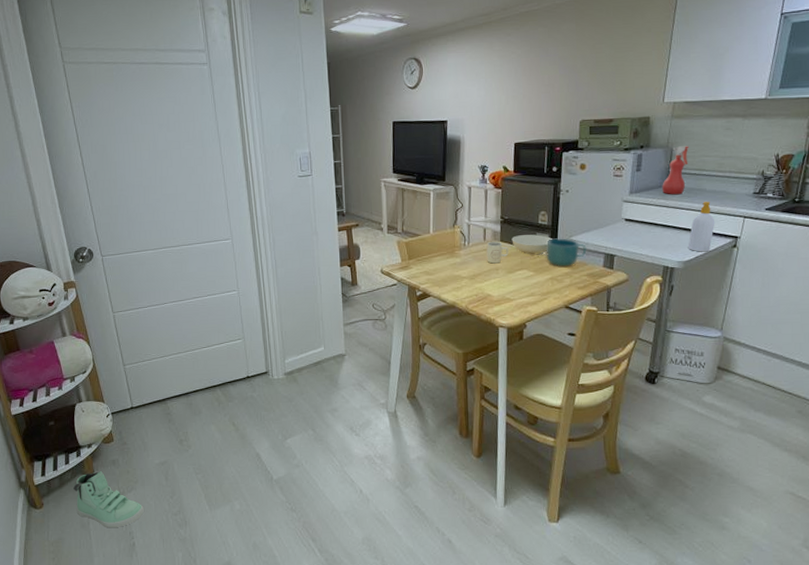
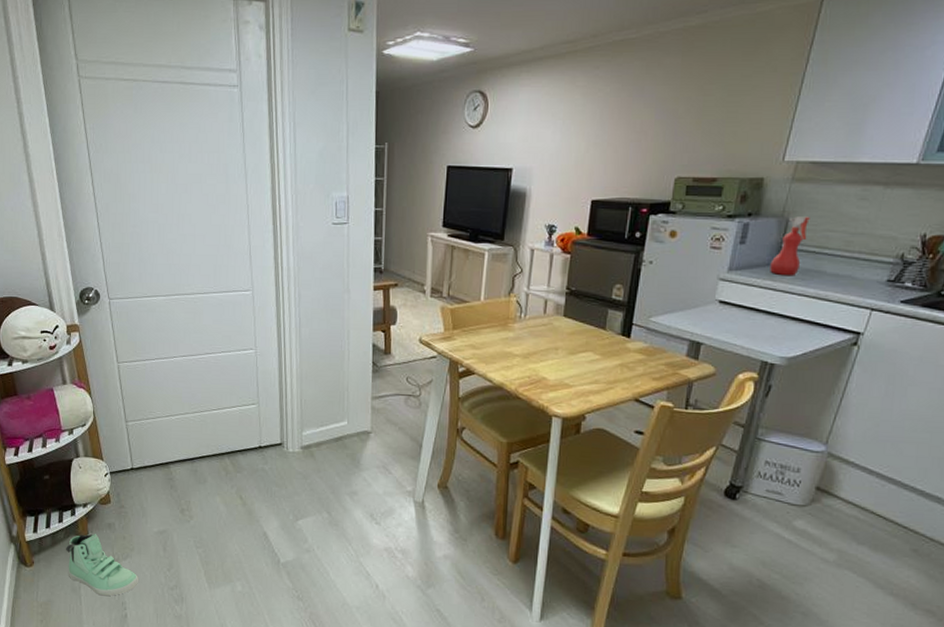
mug: present [485,241,509,264] -> none [544,315,572,342]
bowl: present [511,234,552,255] -> none [577,311,627,336]
cup: present [546,238,587,267] -> none [617,317,668,352]
soap bottle: present [688,202,715,252] -> none [794,287,834,348]

